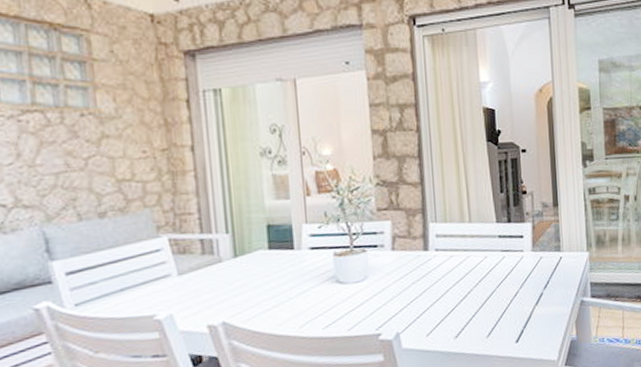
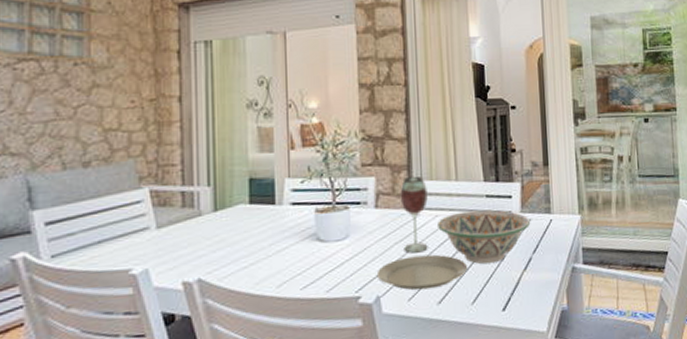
plate: none [395,292,482,326] -> present [376,254,467,290]
wineglass: none [415,218,444,292] -> present [400,175,428,253]
decorative bowl: none [453,249,542,301] -> present [438,209,531,265]

